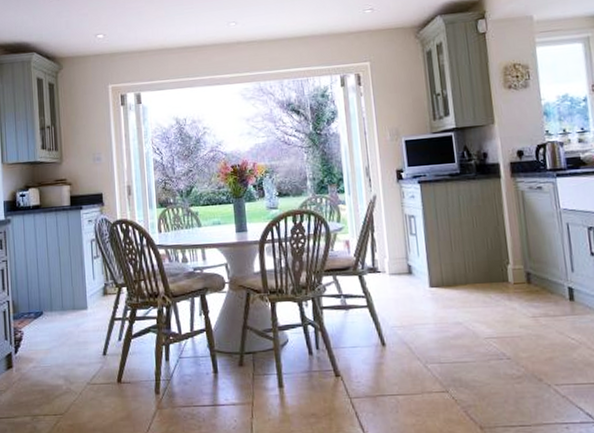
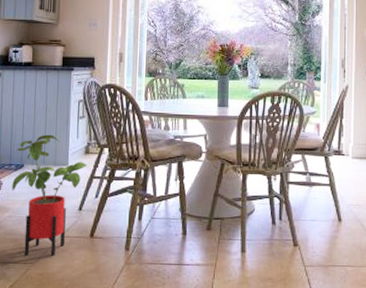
house plant: none [33,278,107,406] -> present [12,134,87,256]

